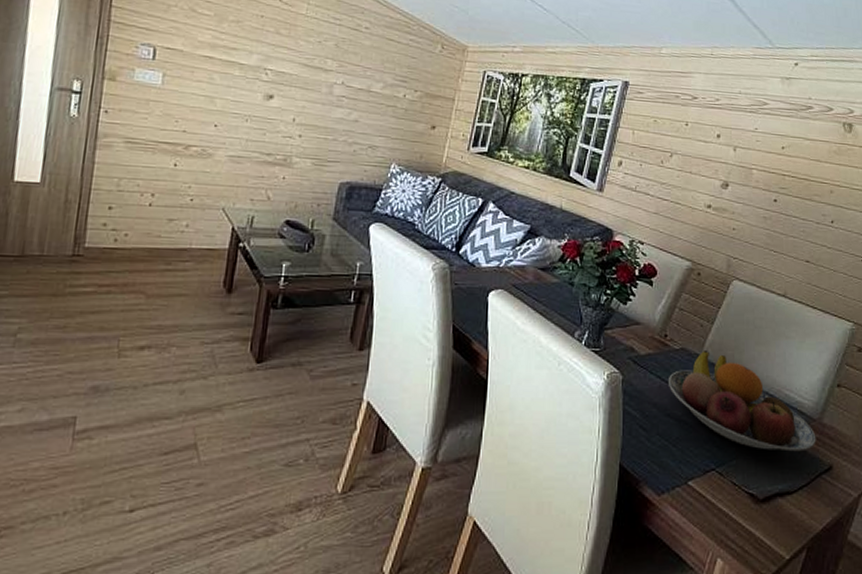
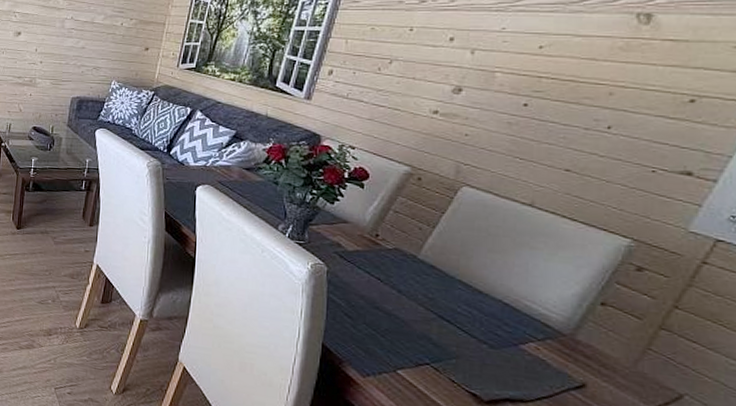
fruit bowl: present [667,349,816,452] -> none [377,251,565,364]

